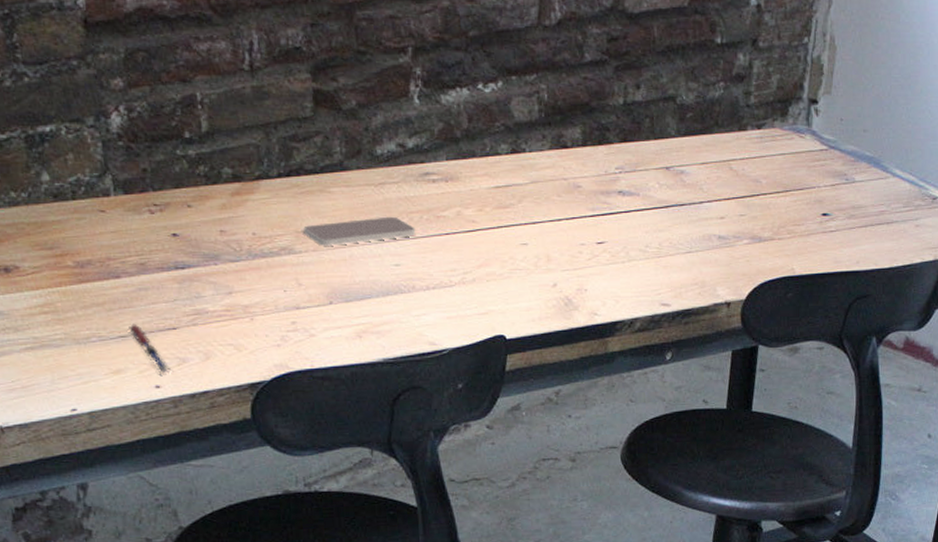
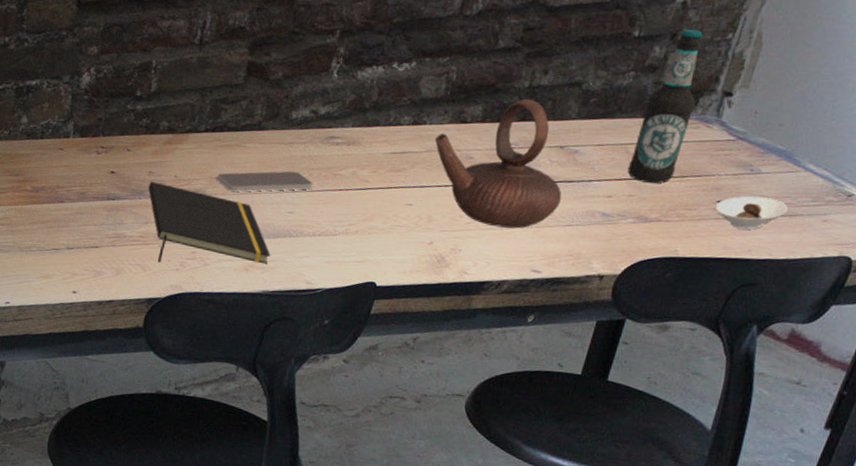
pen: present [128,324,172,374] -> none [62,240,88,282]
notepad: none [222,241,384,339] -> present [148,181,271,264]
teapot: none [537,117,677,261] -> present [434,98,562,229]
bottle: none [734,33,786,201] -> present [627,29,703,184]
saucer: none [820,205,884,241] -> present [715,195,788,230]

